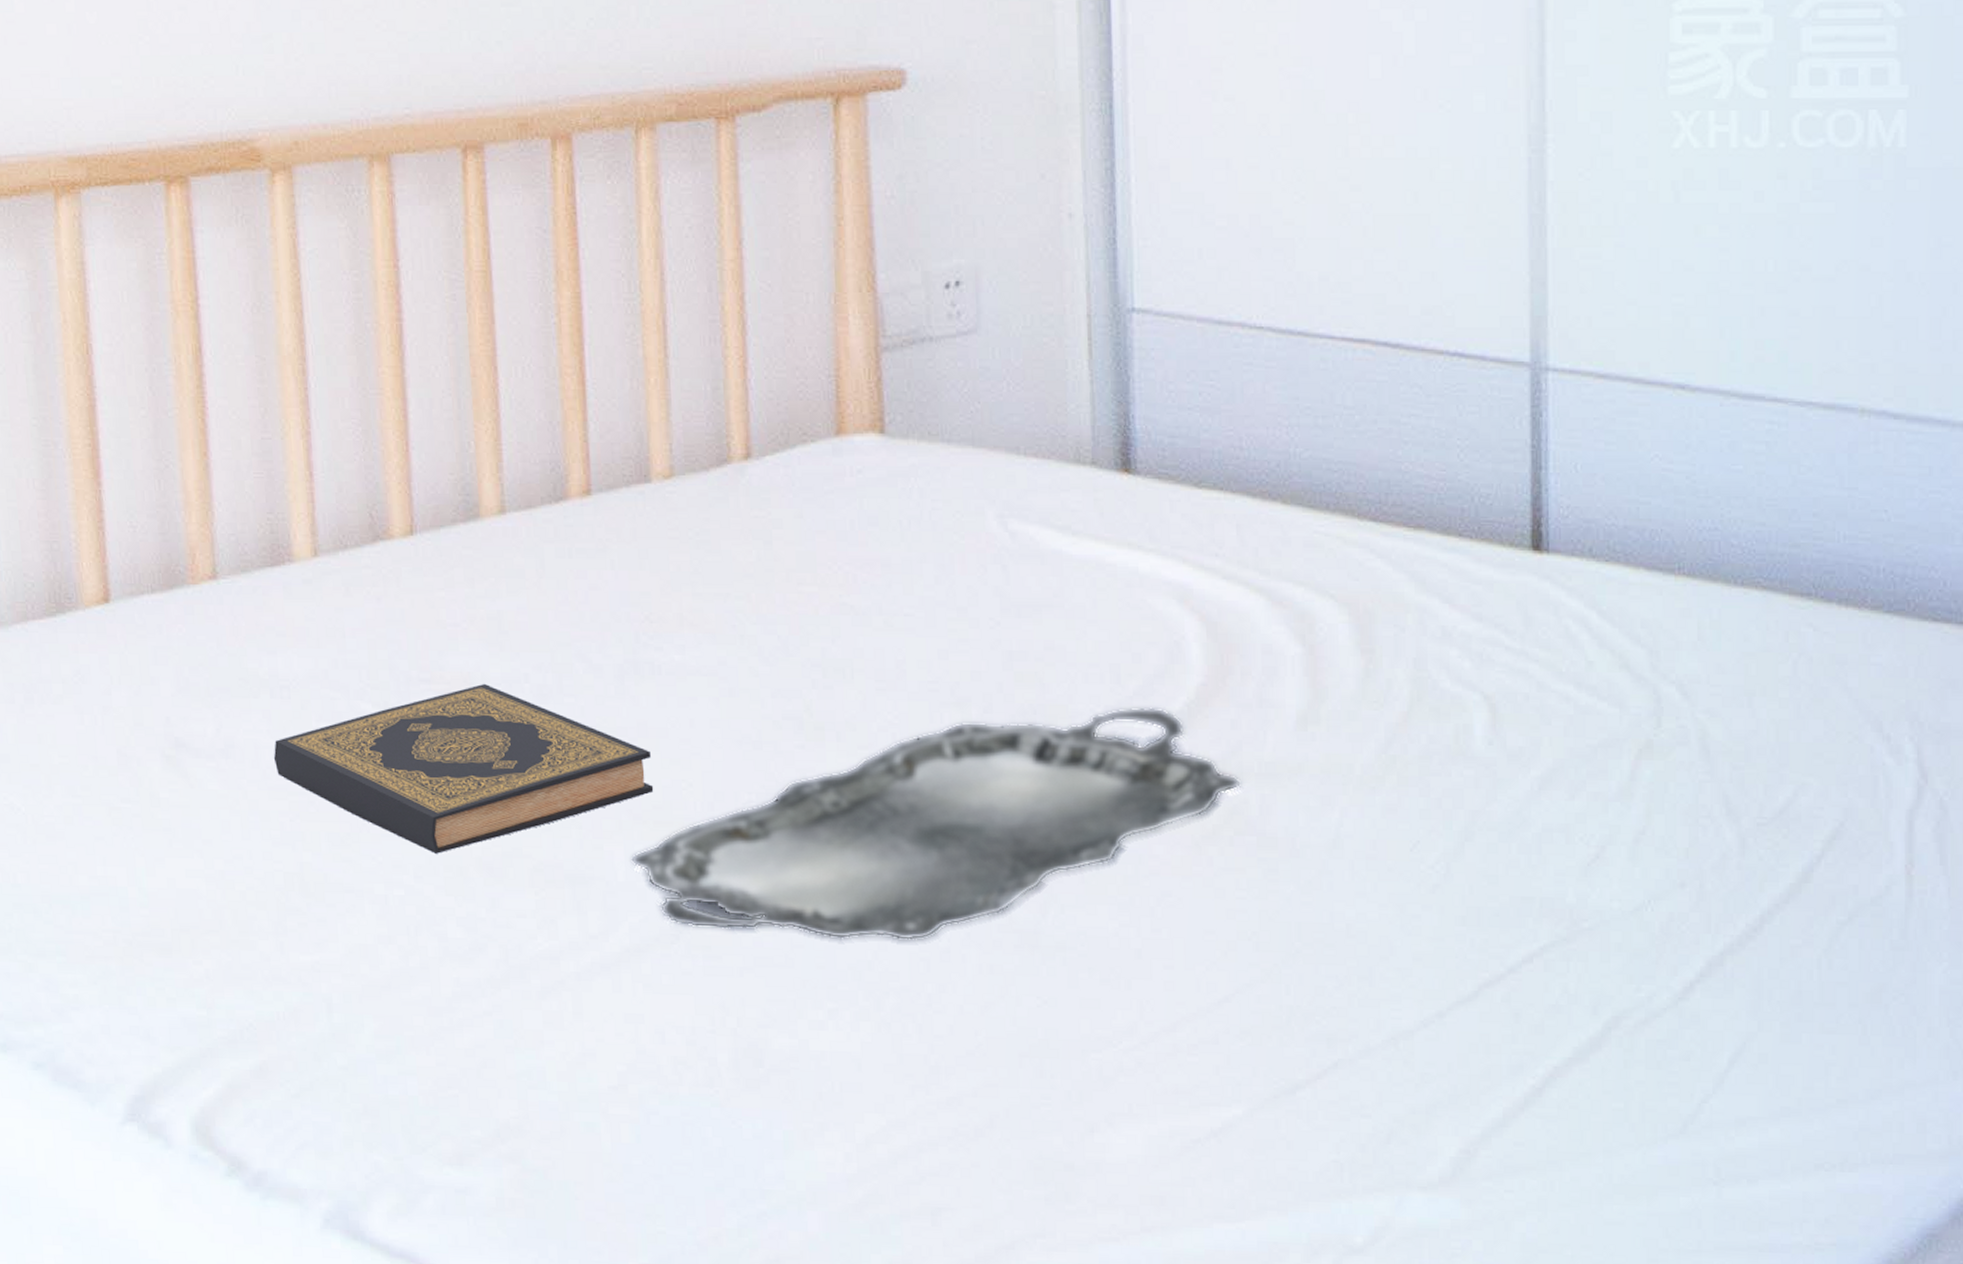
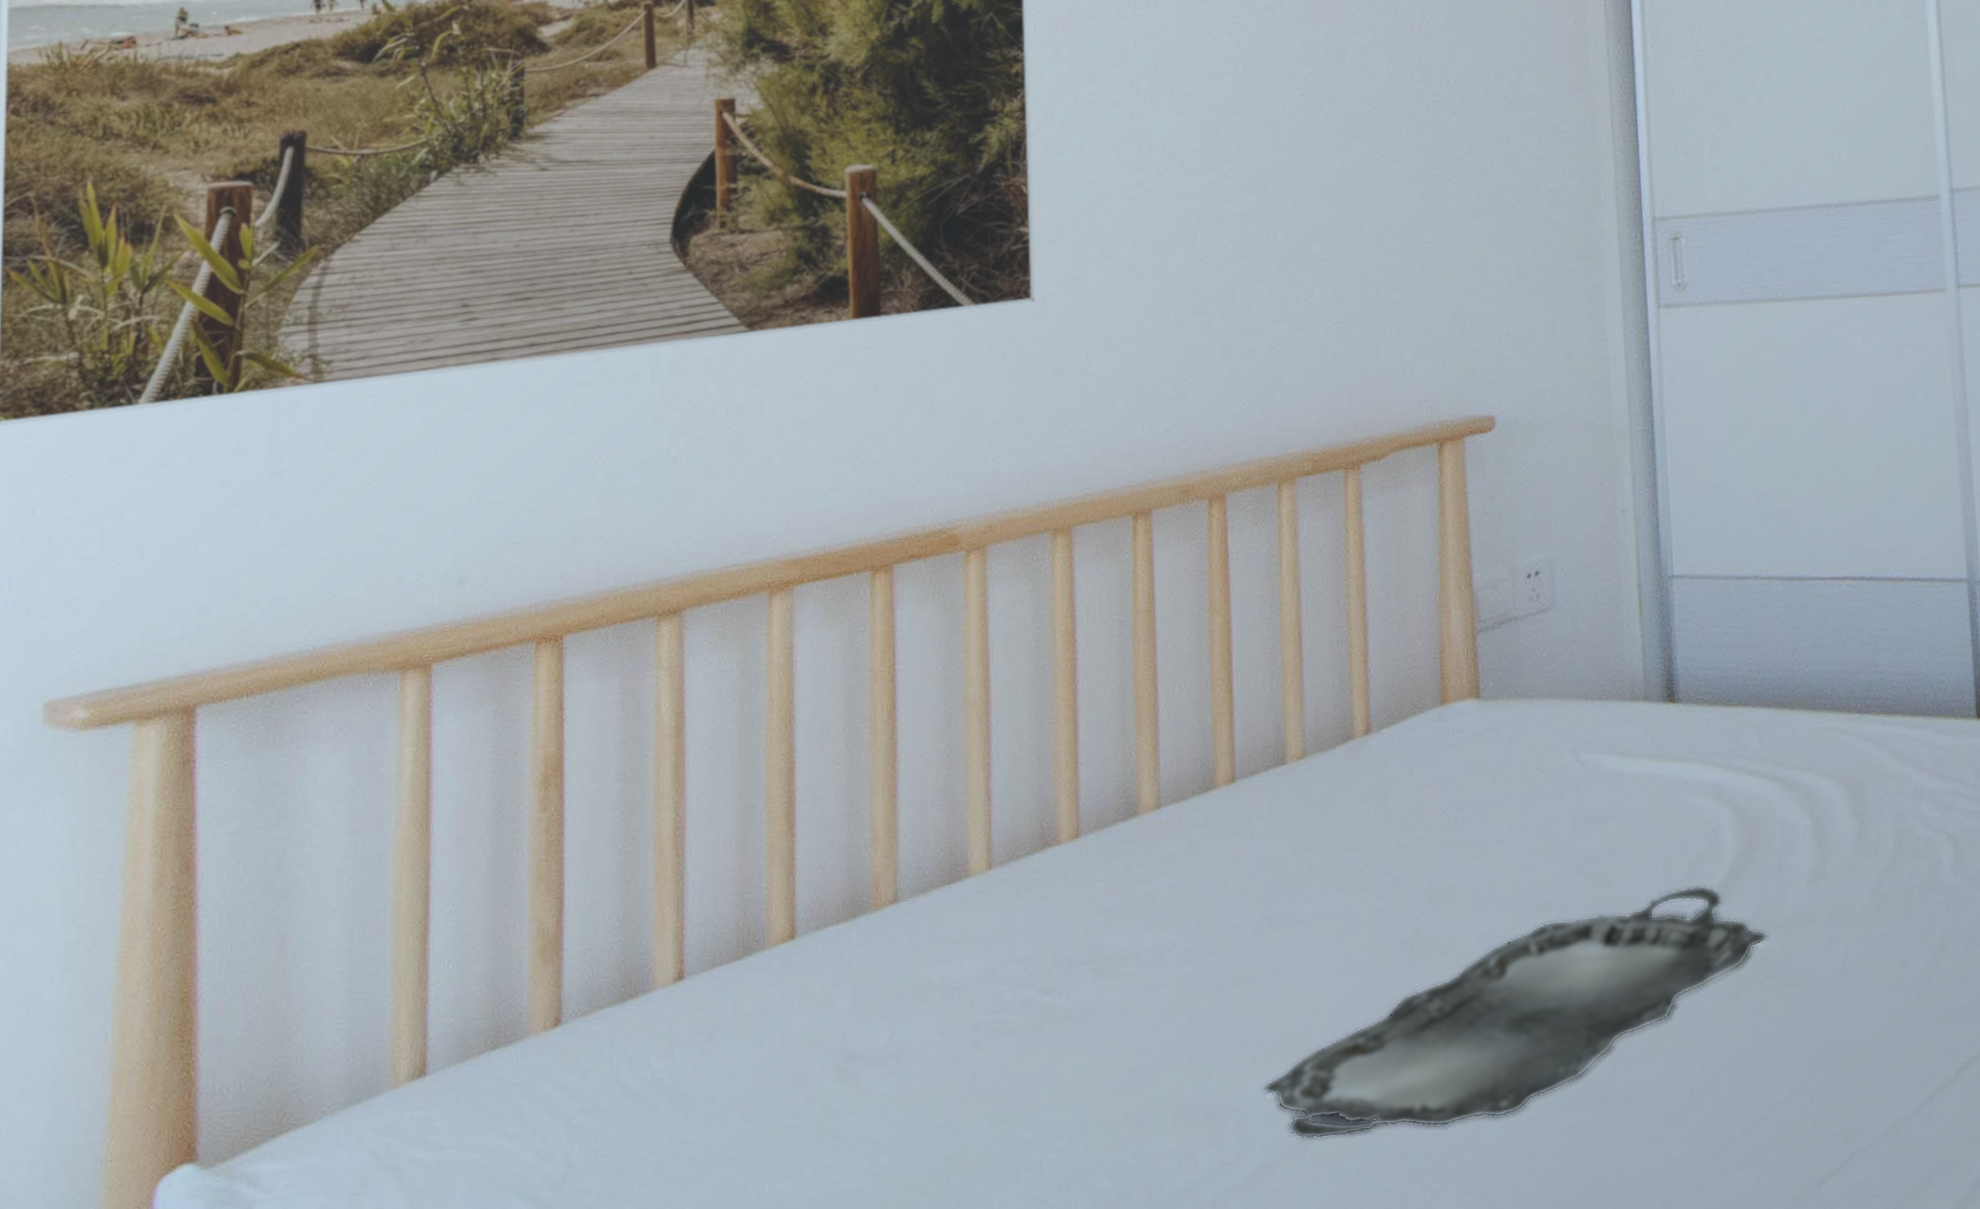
hardback book: present [273,683,654,854] -> none [941,956,1285,1115]

